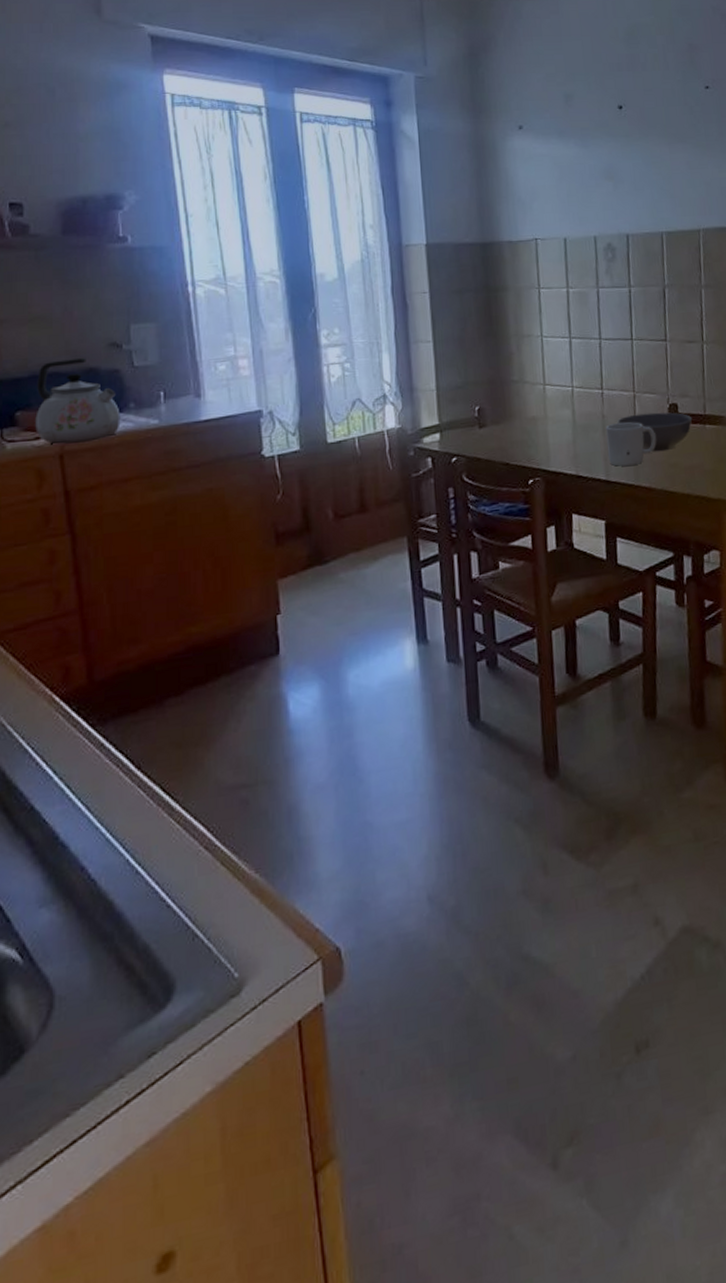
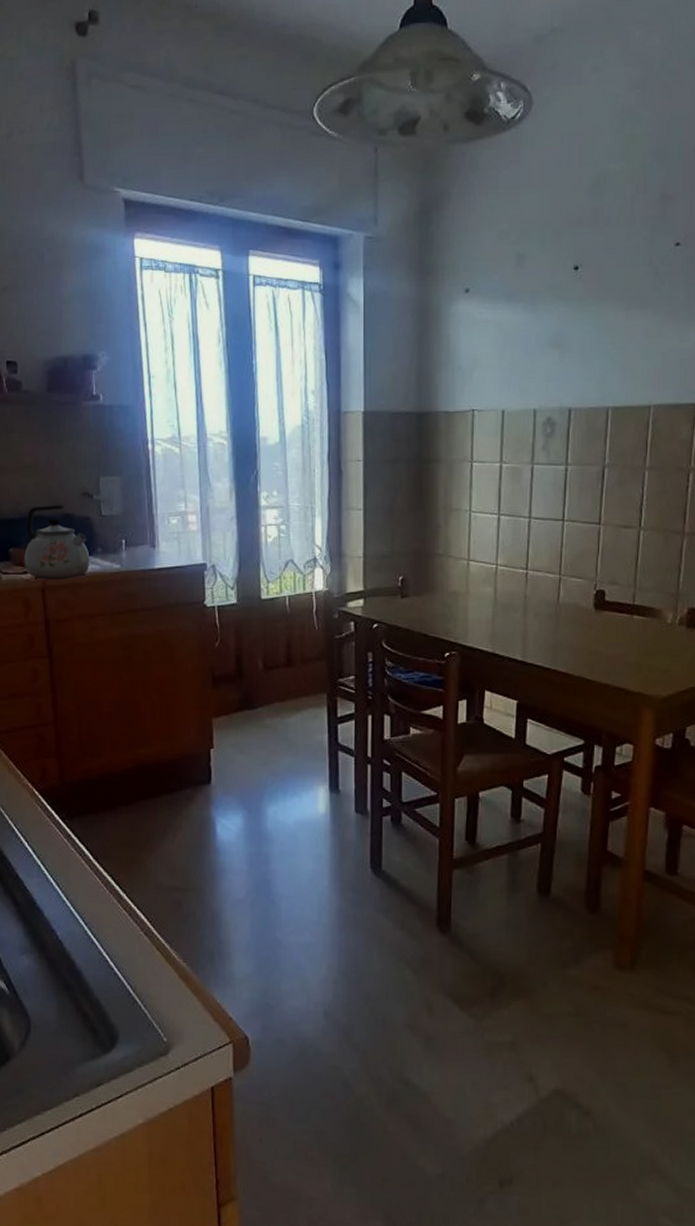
mug: present [605,422,656,467] -> none [526,605,578,650]
bowl: present [617,412,693,452] -> none [539,598,620,638]

